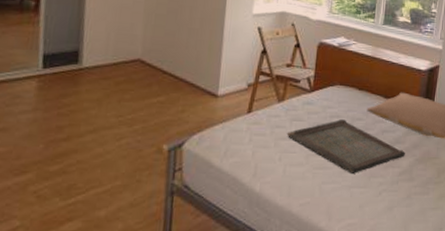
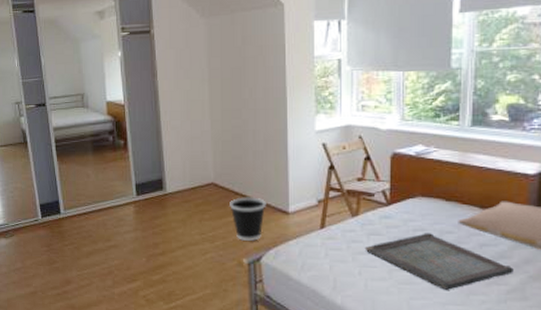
wastebasket: none [155,76,196,125] -> present [230,197,266,241]

